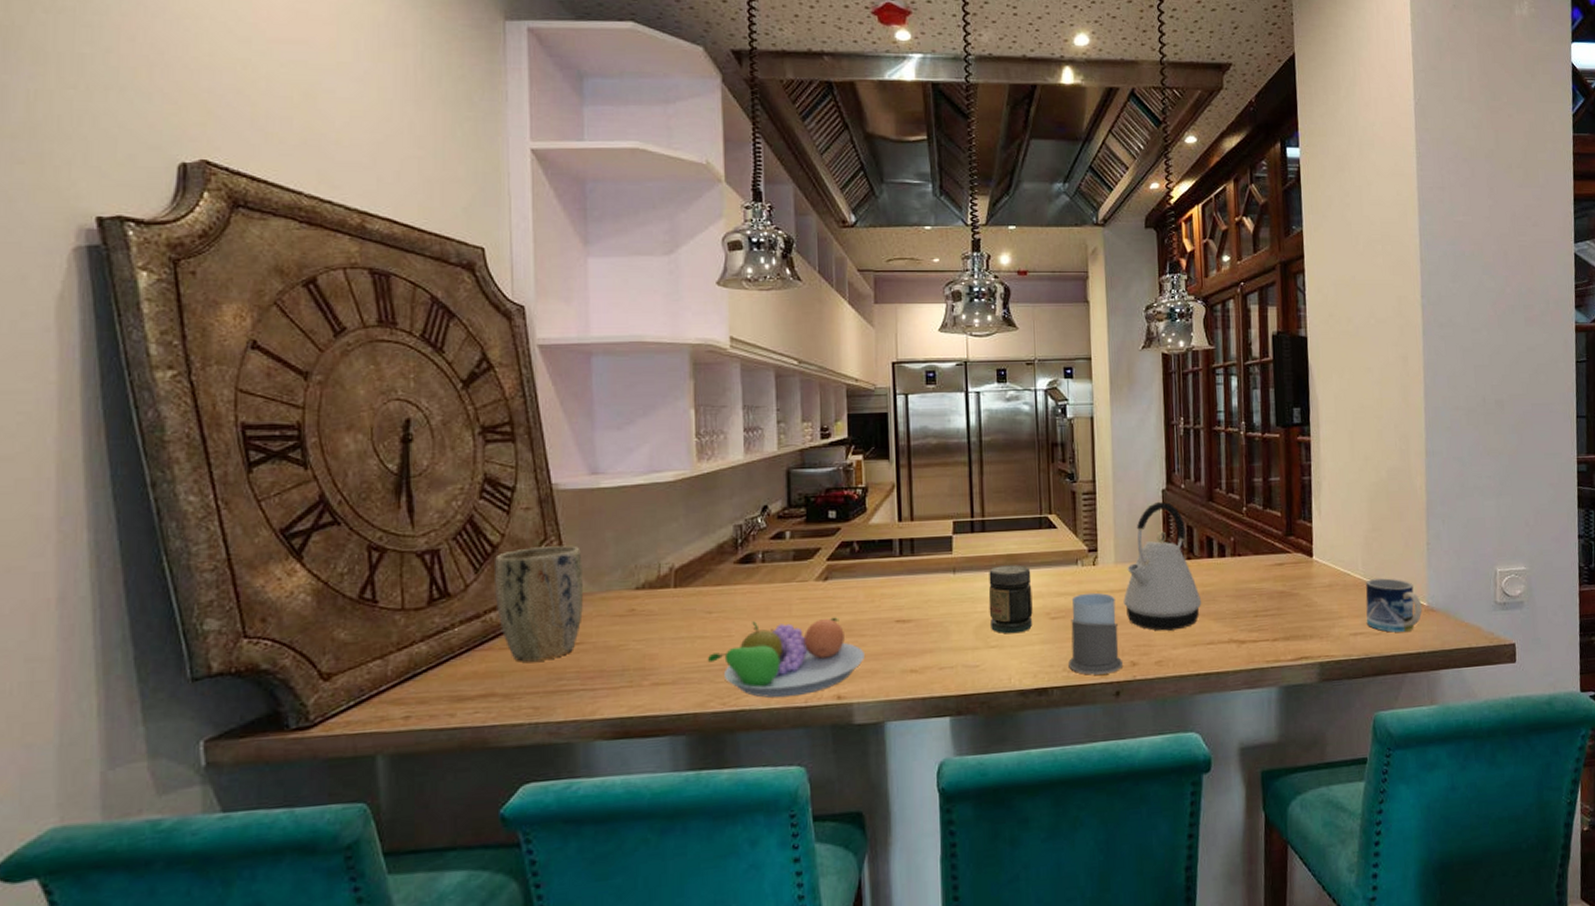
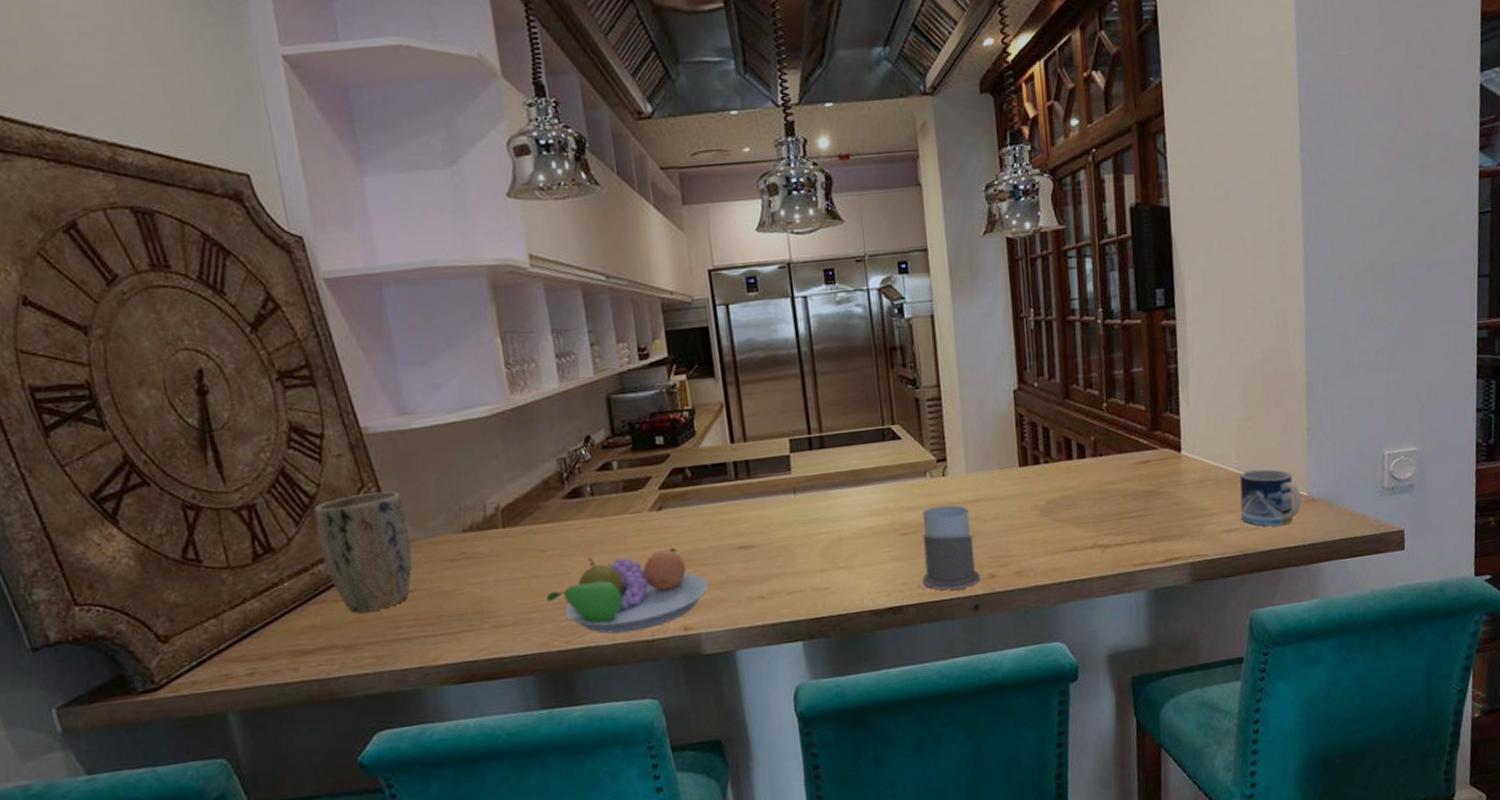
jar: present [988,565,1033,634] -> none [831,480,882,554]
kettle: present [1123,501,1202,631] -> none [977,403,1062,541]

